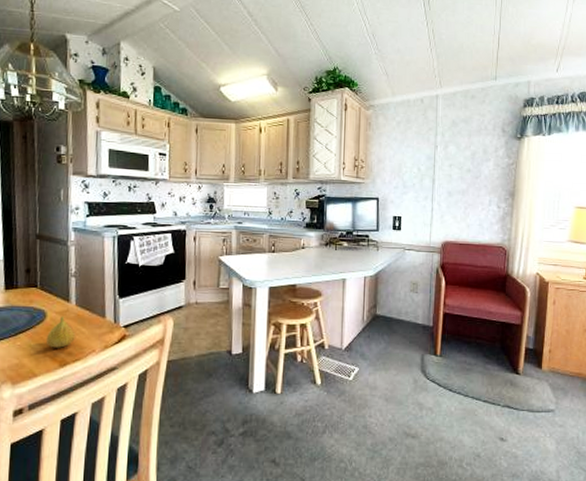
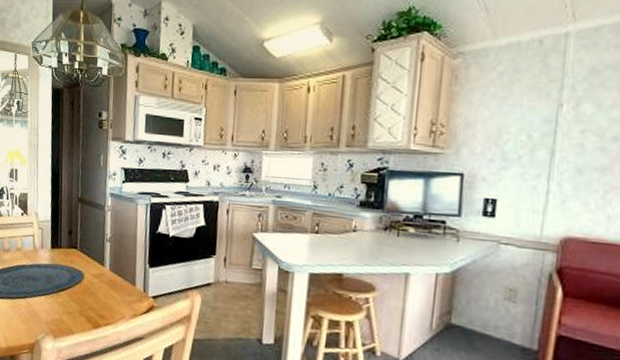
fruit: present [45,315,75,348] -> none [82,279,108,310]

